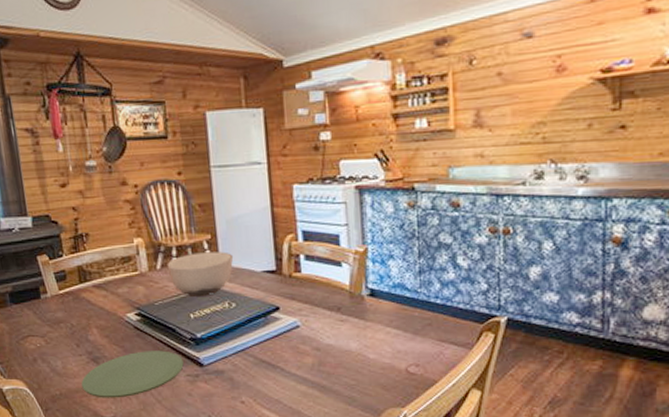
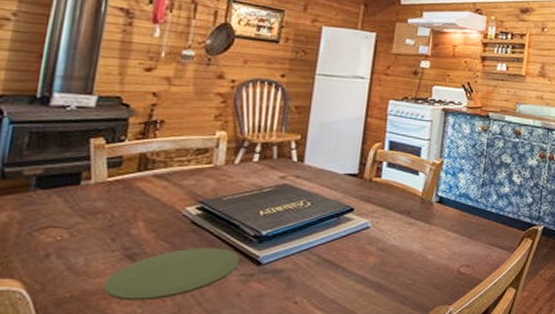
bowl: present [167,251,234,298] -> none [246,151,319,195]

